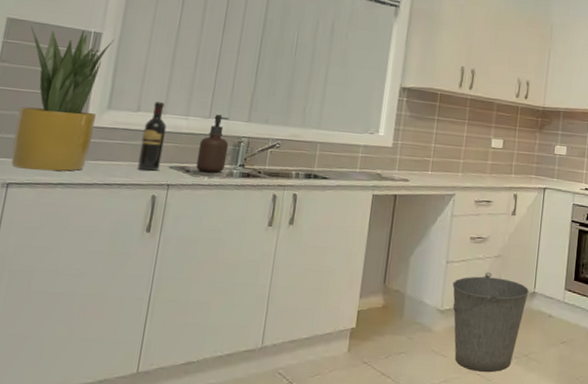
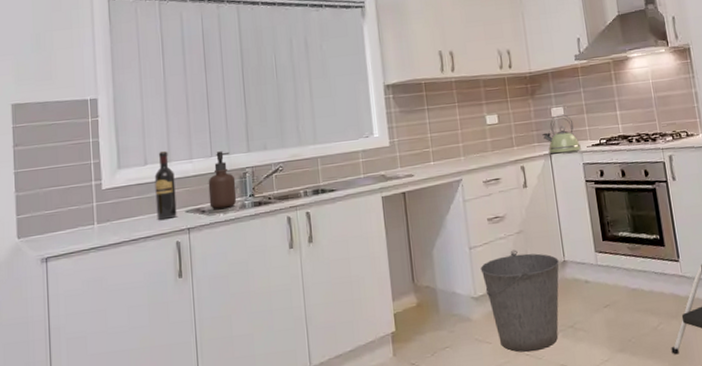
planter: present [11,24,115,172] -> none [33,99,111,242]
kettle: none [541,152,575,192] -> present [542,113,582,154]

